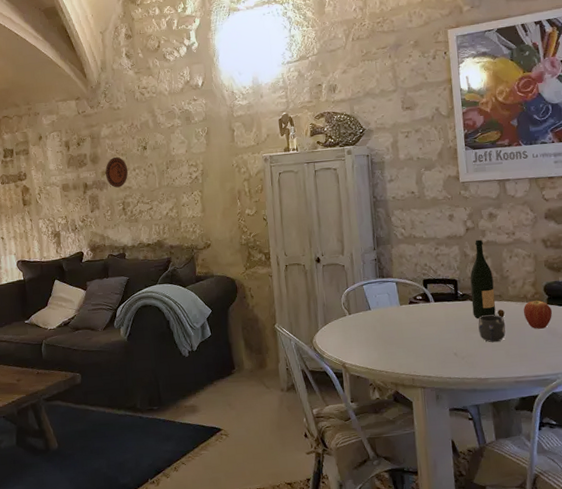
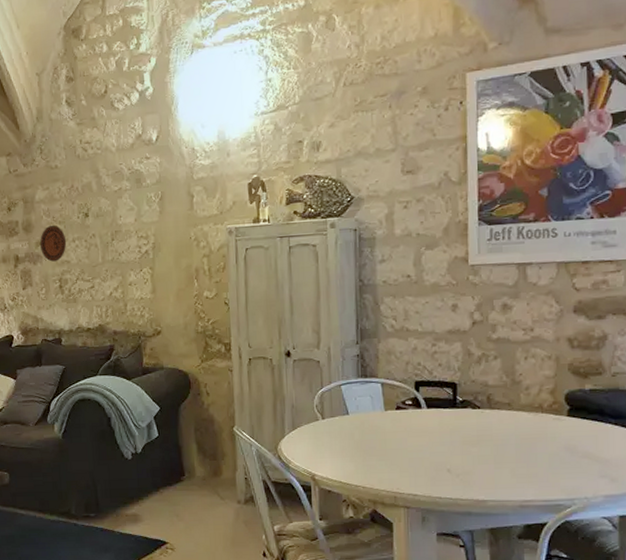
wine bottle: present [470,239,505,318] -> none [473,335,513,430]
mug: present [478,314,506,343] -> none [479,426,512,459]
fruit: present [523,299,553,329] -> none [536,409,574,446]

